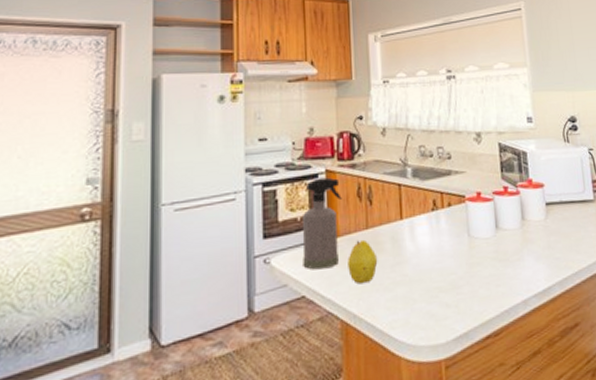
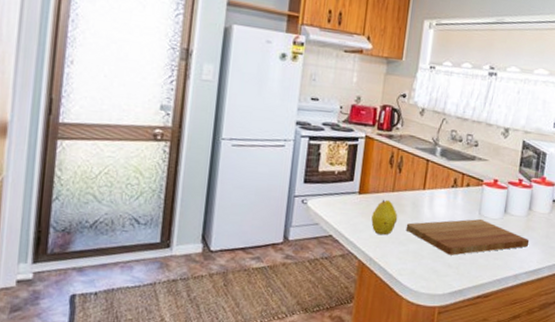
spray bottle: present [302,177,342,270] -> none [334,141,376,217]
cutting board: none [389,241,532,292] -> present [406,218,530,255]

